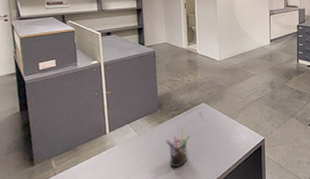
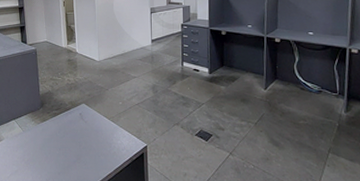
pen holder: present [165,128,190,168] -> none [48,128,71,167]

